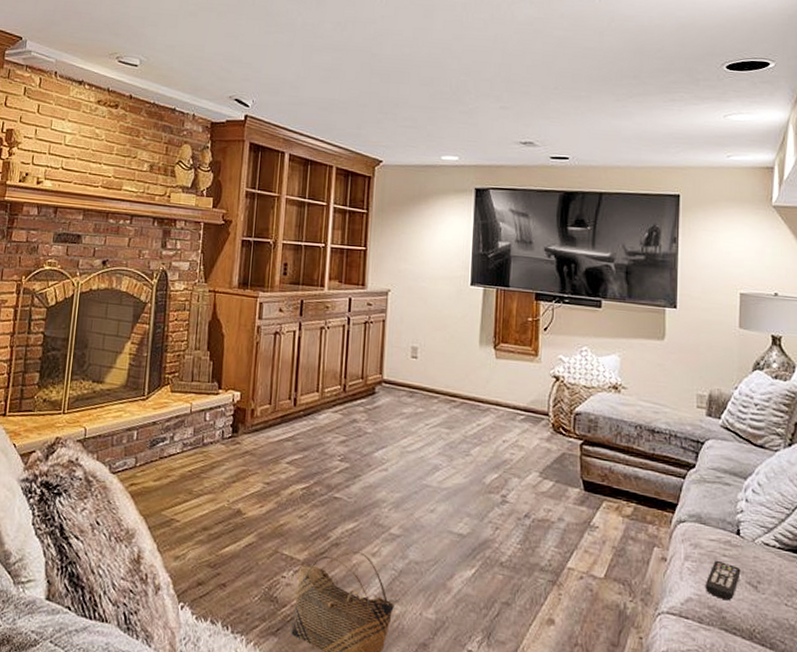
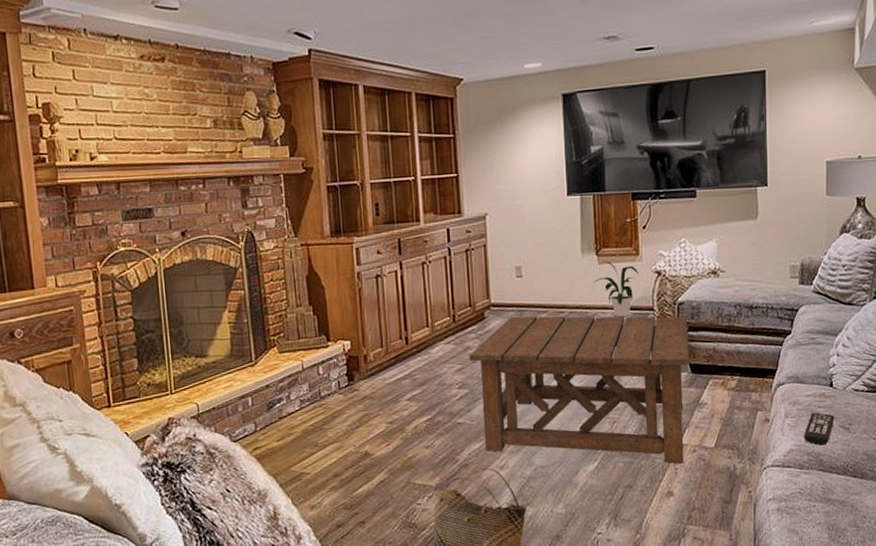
coffee table: none [354,396,584,590] -> present [469,316,690,464]
house plant: none [488,356,536,418] -> present [593,261,638,318]

